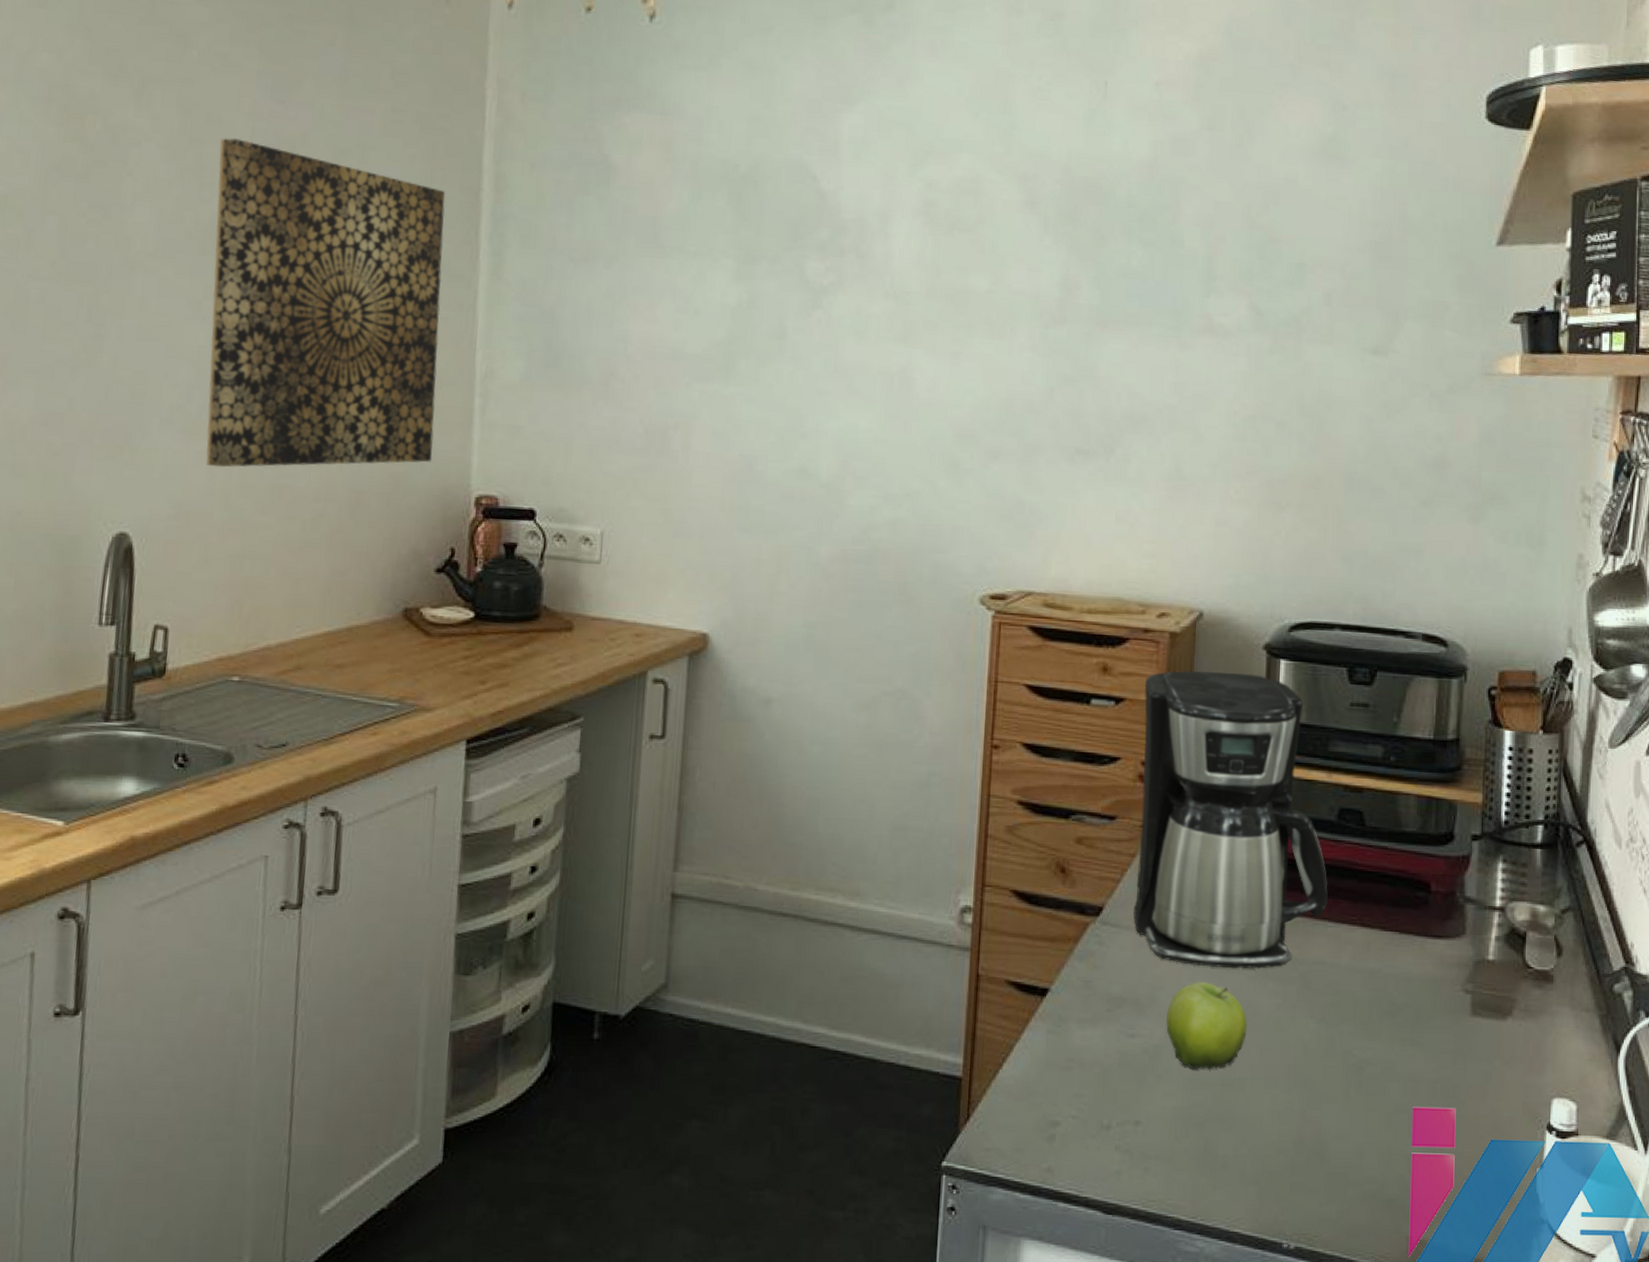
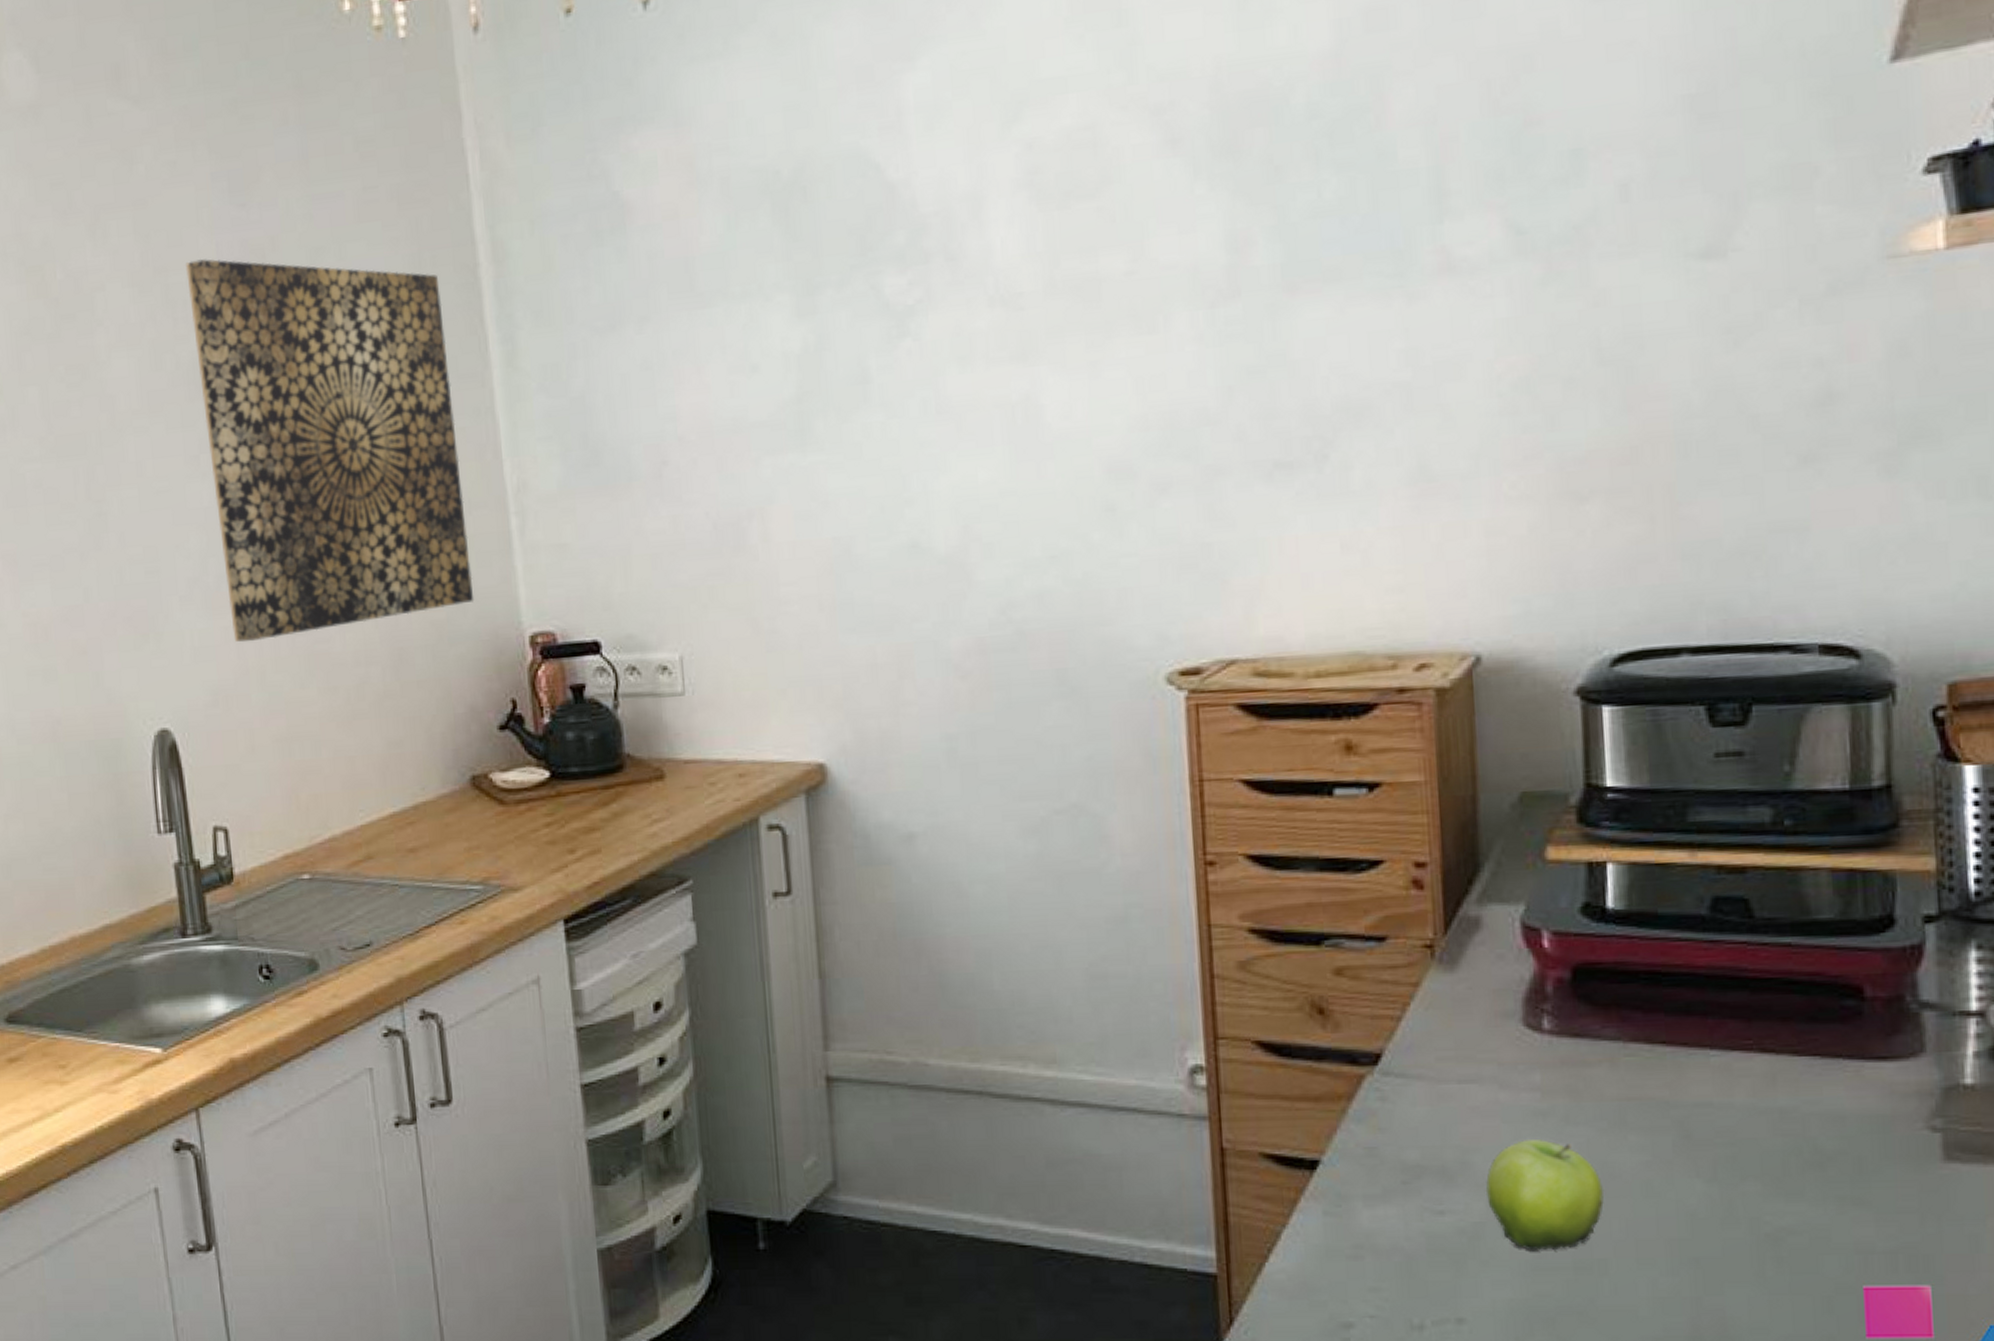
coffee maker: present [1134,670,1329,969] -> none [1406,730,1708,1120]

